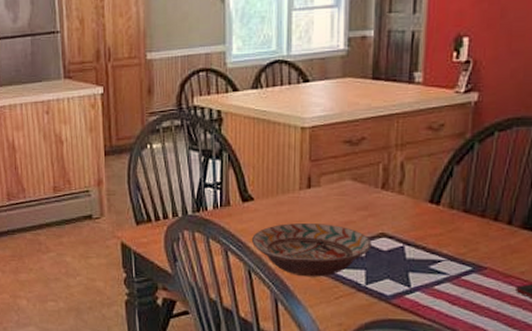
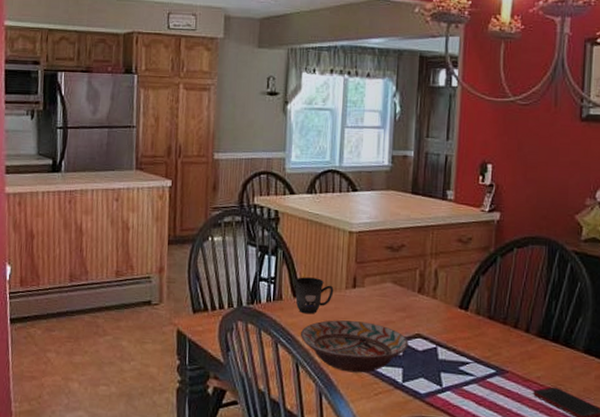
mug: none [243,180,286,219] -> present [295,277,334,314]

